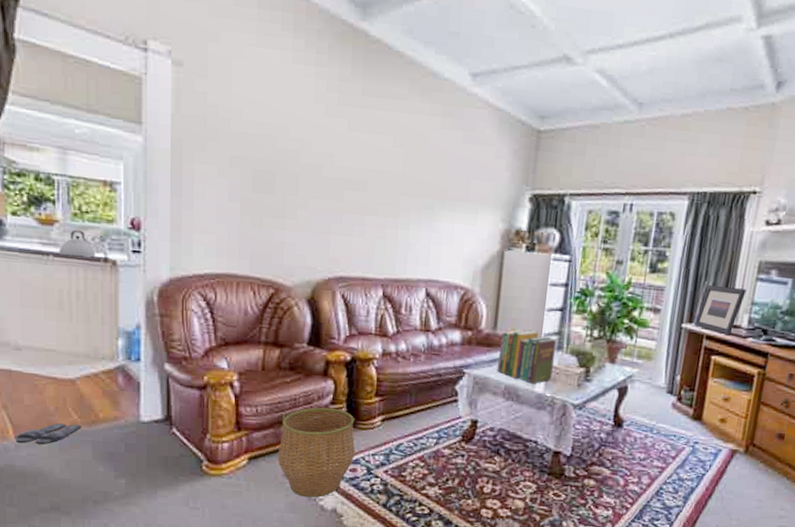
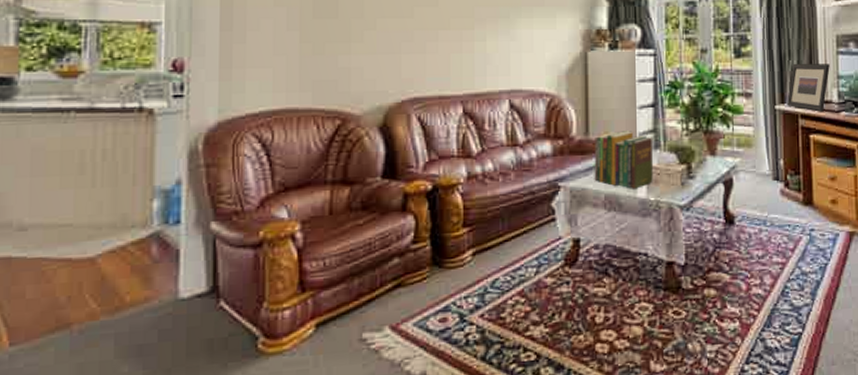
slippers: present [16,422,82,444] -> none [11,314,102,351]
kettle: present [58,229,96,258] -> none [82,79,129,110]
basket: present [277,407,356,498] -> none [351,248,445,364]

